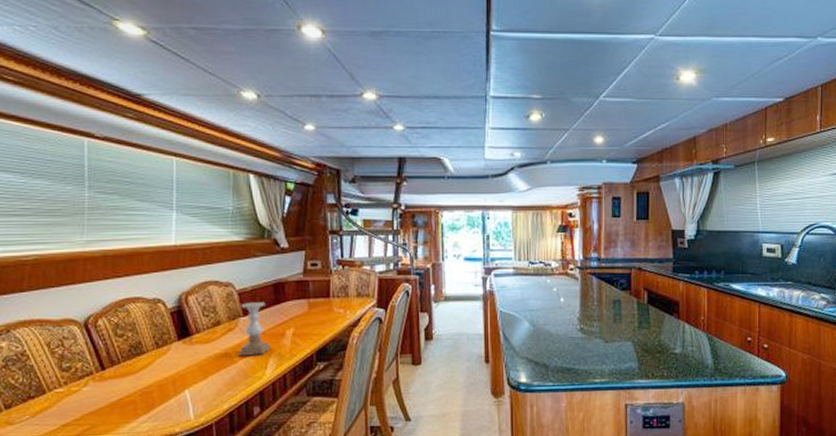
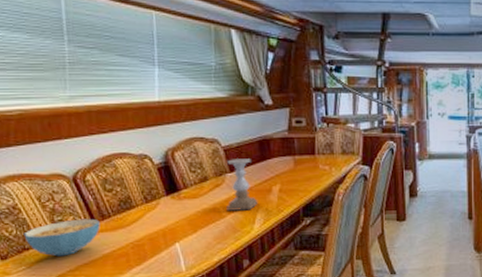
cereal bowl: none [30,365,109,405] -> present [23,218,101,257]

